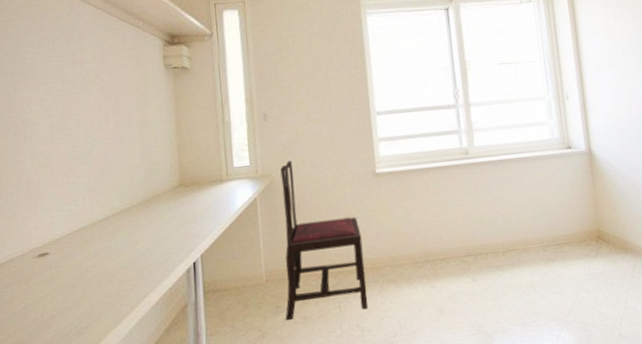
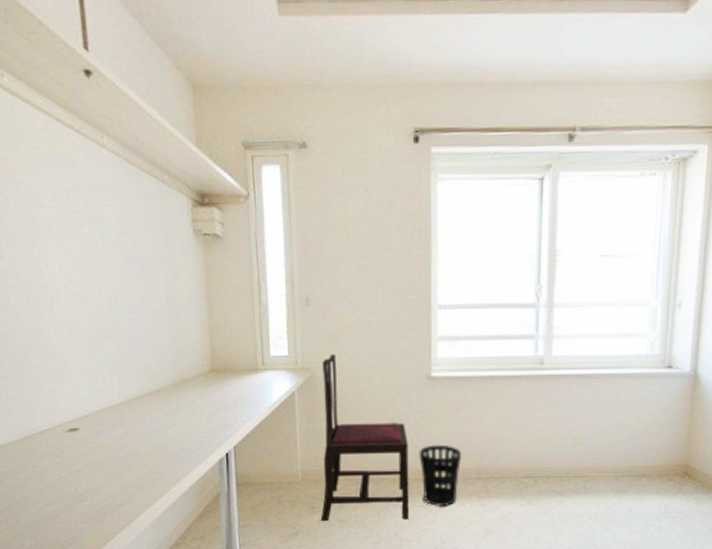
wastebasket: none [371,233,410,293] -> present [419,444,462,506]

